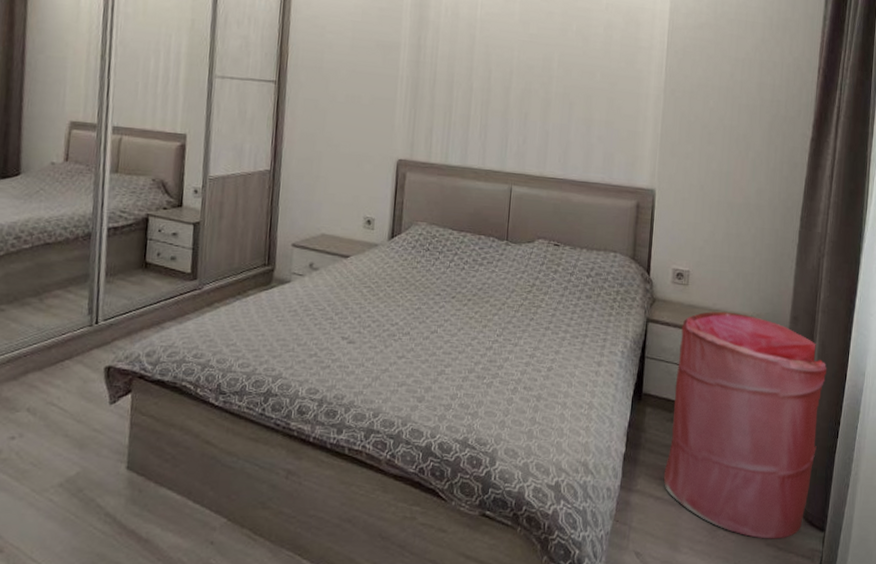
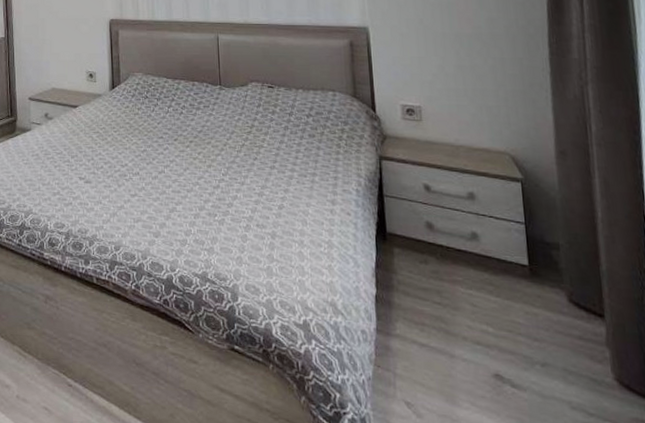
laundry hamper: present [663,311,827,539] -> none [421,147,620,403]

